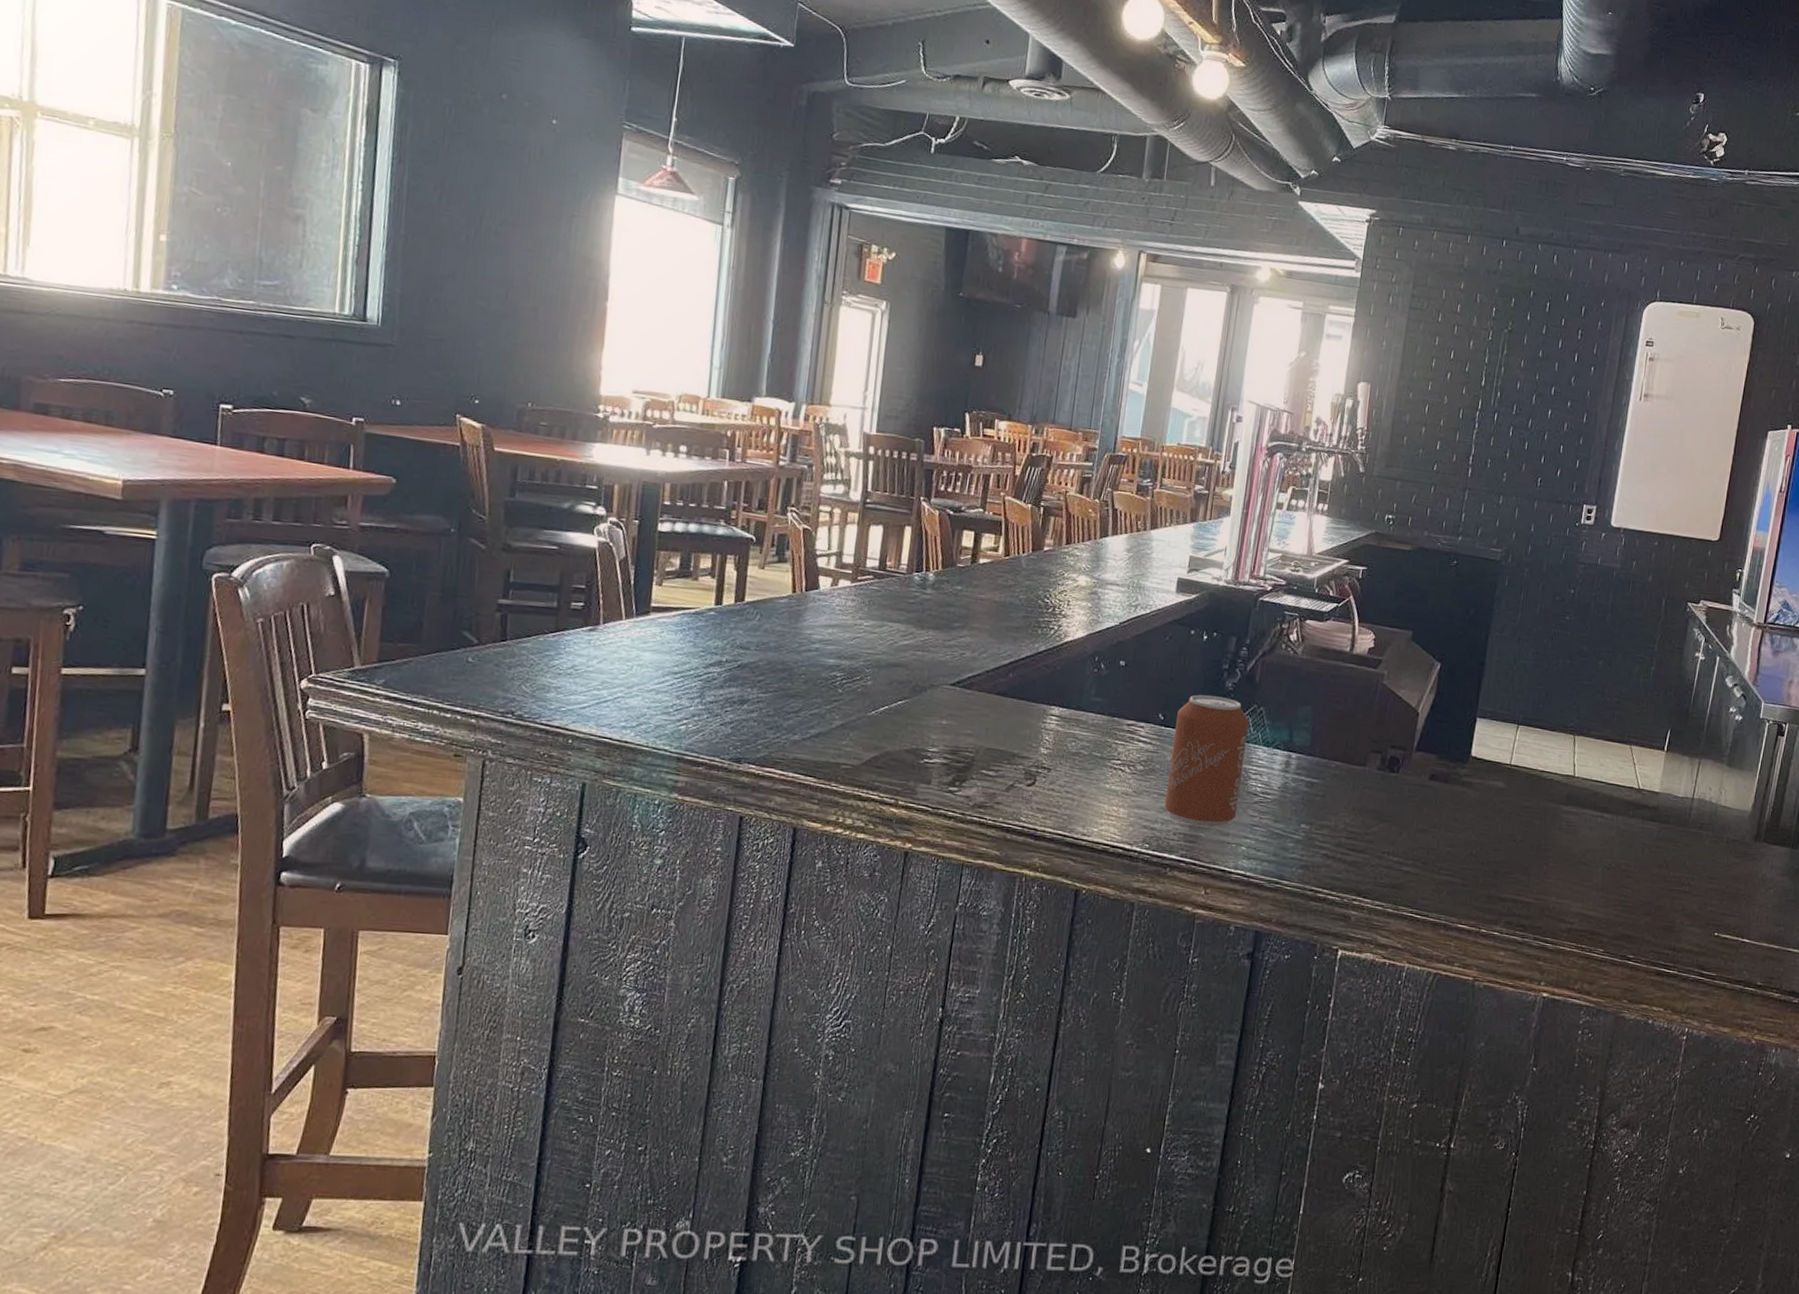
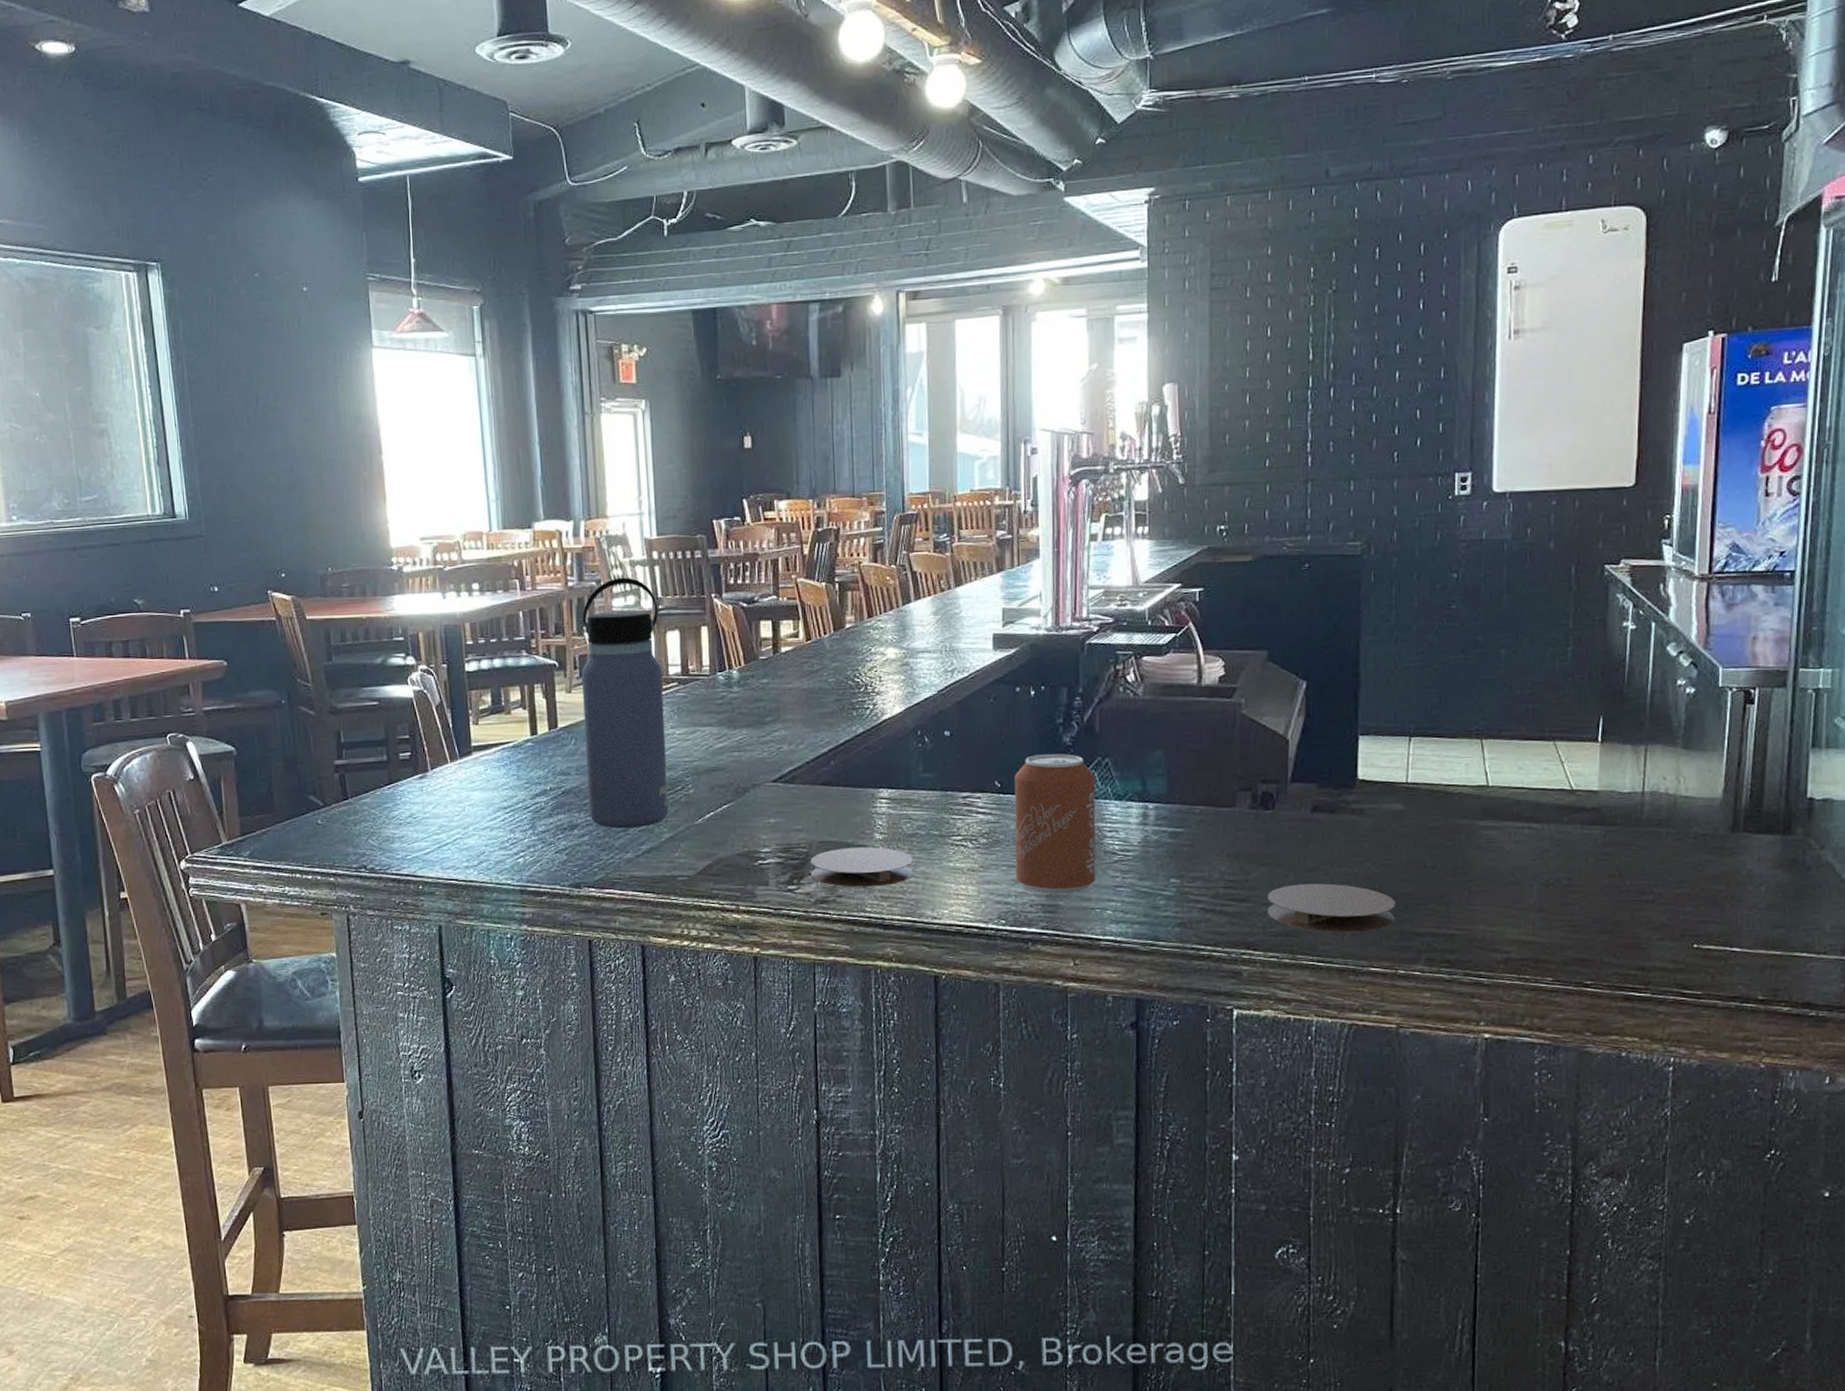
water bottle: none [762,465,866,712] -> present [581,577,669,829]
coaster: none [973,757,1073,799] -> present [810,846,913,888]
coaster: none [1379,842,1487,893] -> present [1266,883,1396,933]

